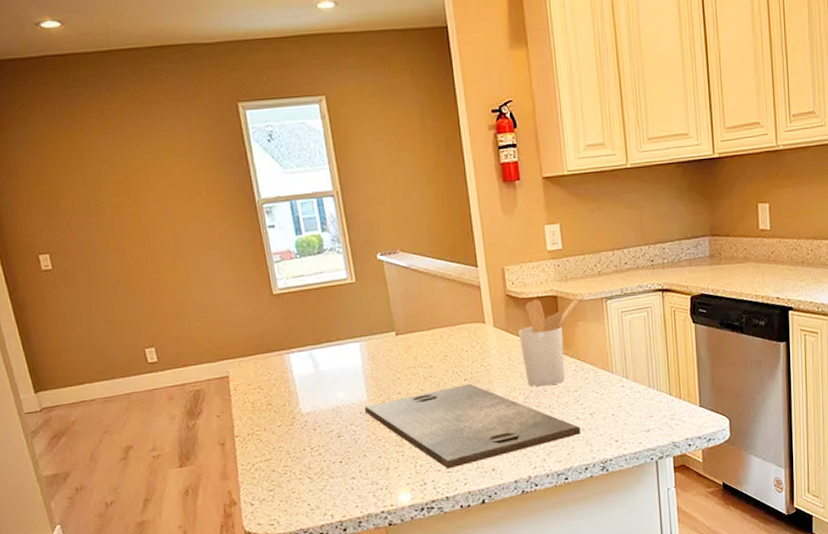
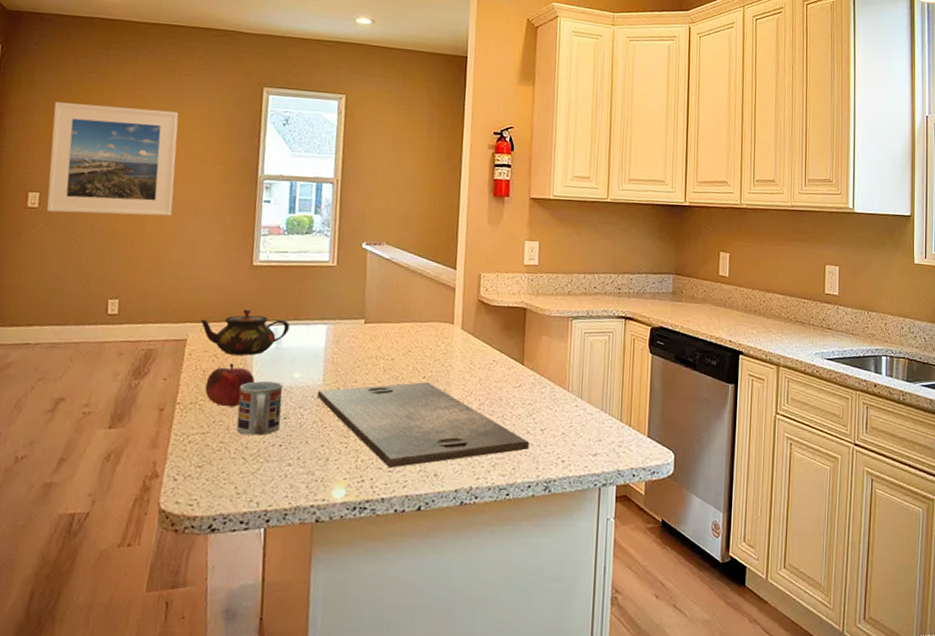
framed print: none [34,145,182,272] -> present [46,102,179,216]
teapot: none [237,337,324,385] -> present [200,308,290,356]
fruit: none [257,392,303,434] -> present [205,363,256,407]
cup: none [289,403,336,457] -> present [237,380,284,436]
utensil holder: present [519,299,579,387] -> none [484,308,546,396]

